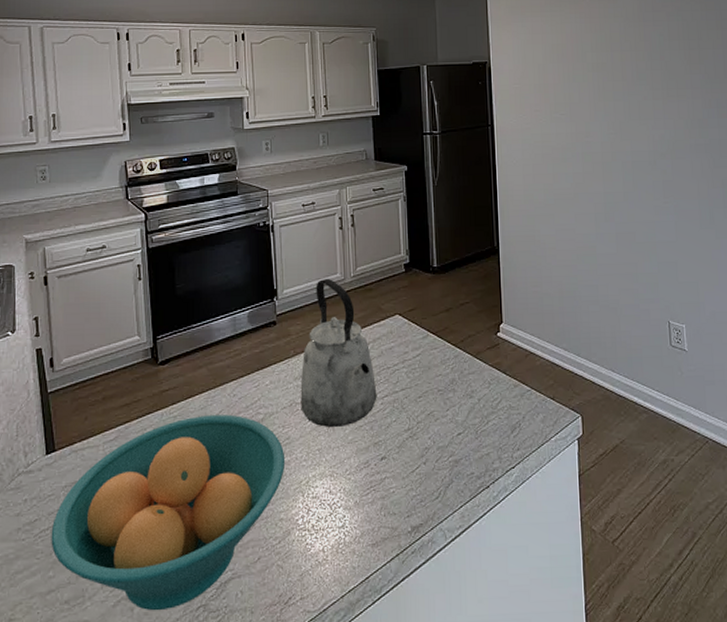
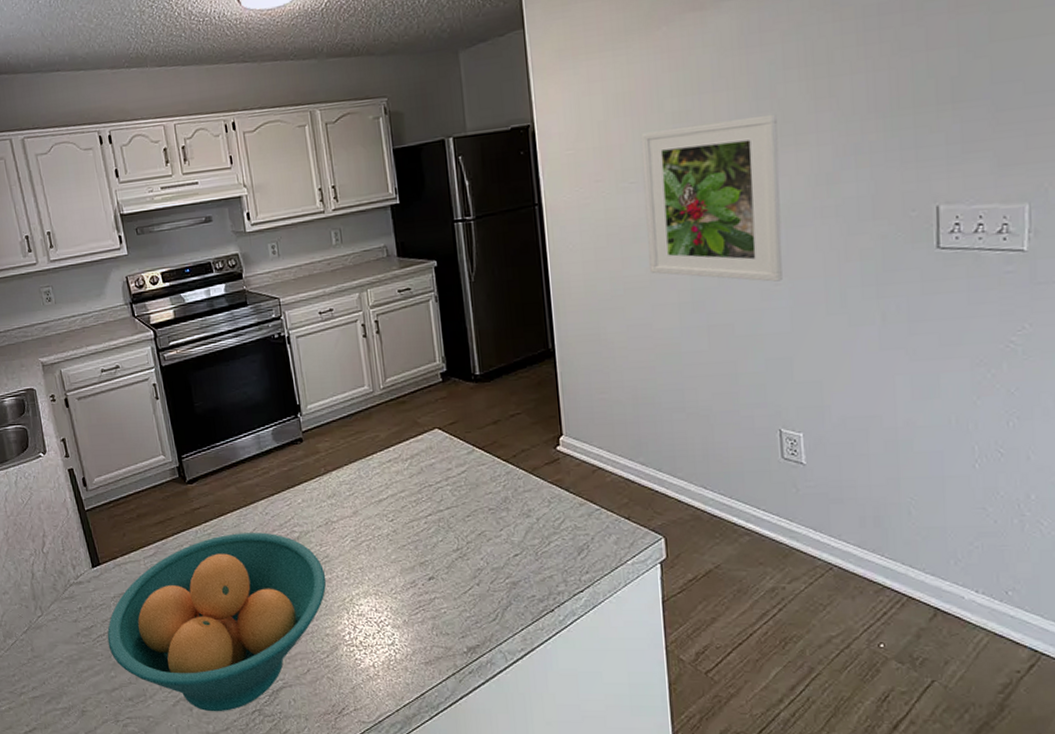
kettle: present [300,278,377,427] -> none [334,391,420,546]
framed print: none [569,72,670,200] -> present [640,113,783,282]

